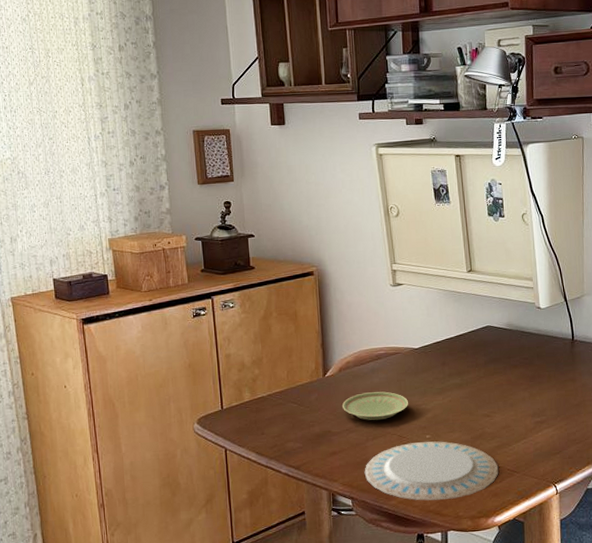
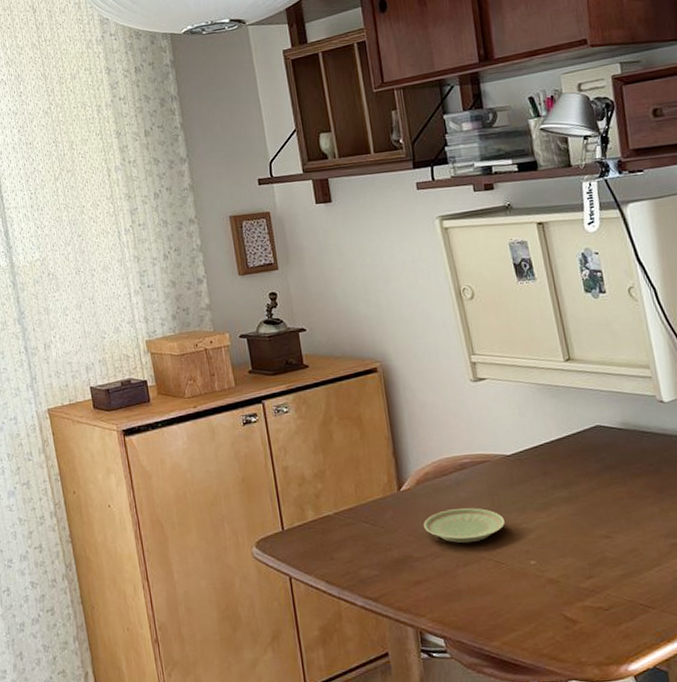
plate: present [364,441,499,501] -> none [456,568,629,643]

